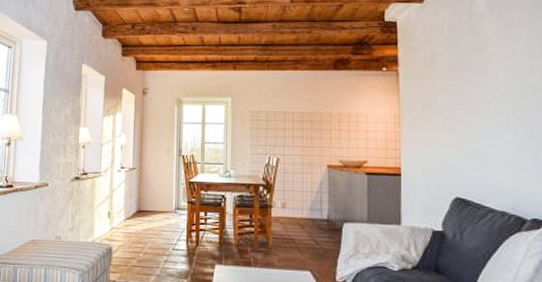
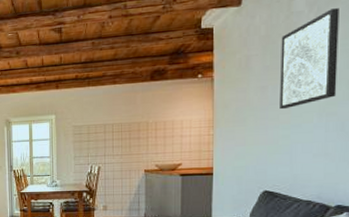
wall art: none [465,14,523,111] -> present [280,8,339,110]

